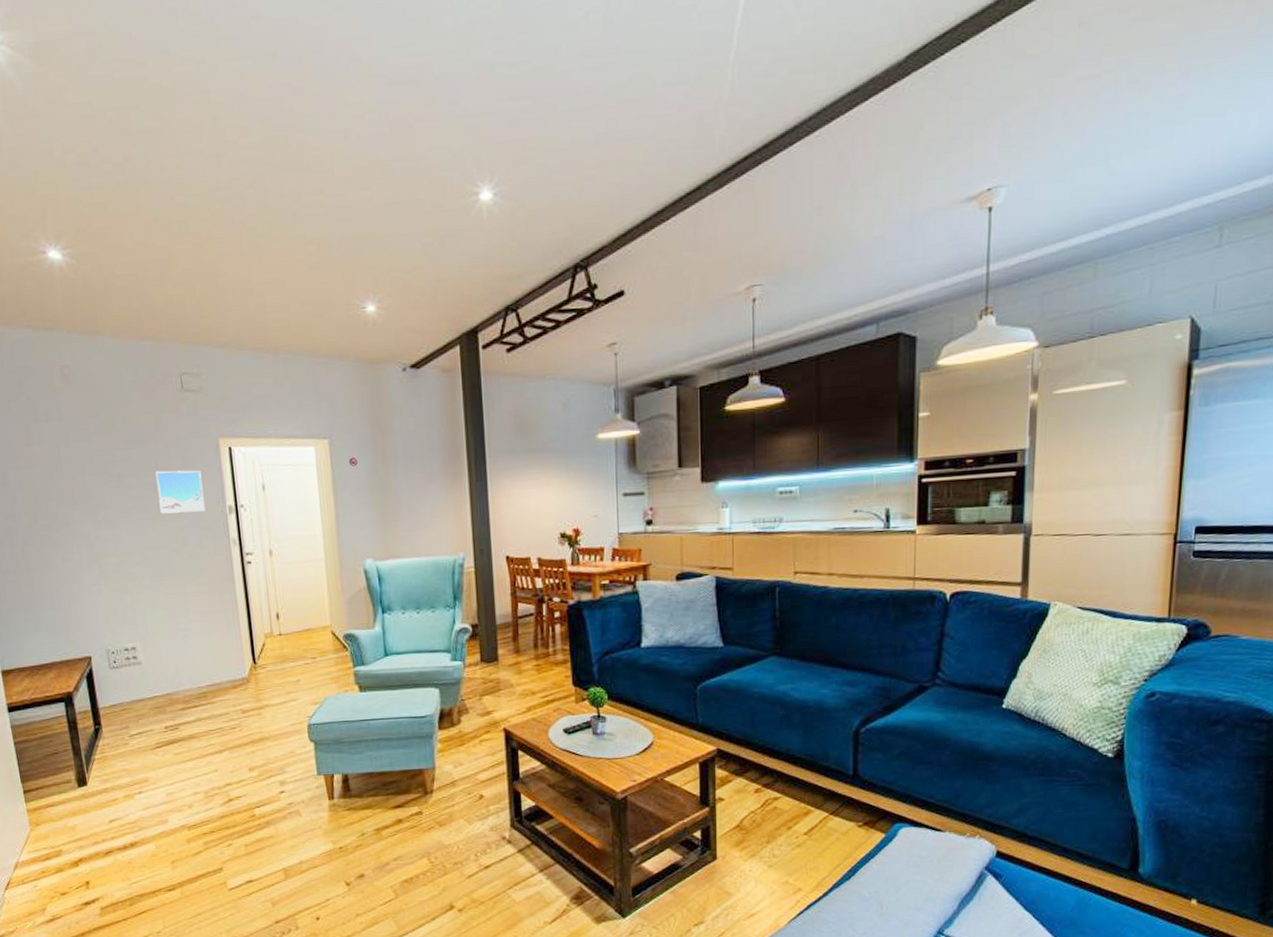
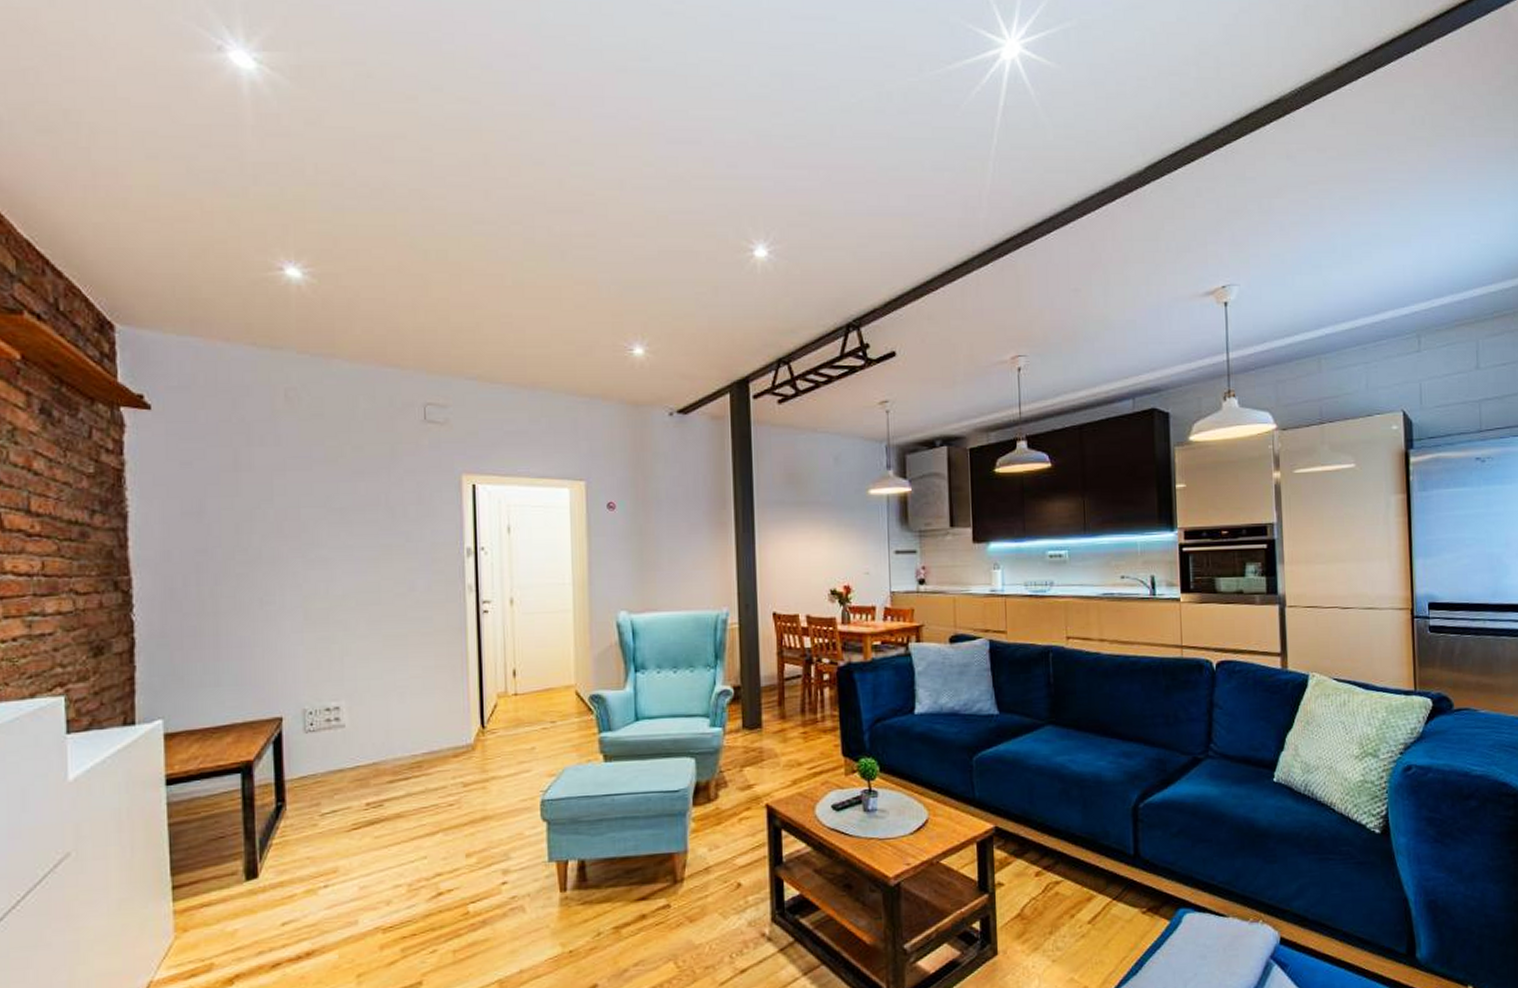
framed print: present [155,470,205,514] -> none [385,506,439,554]

